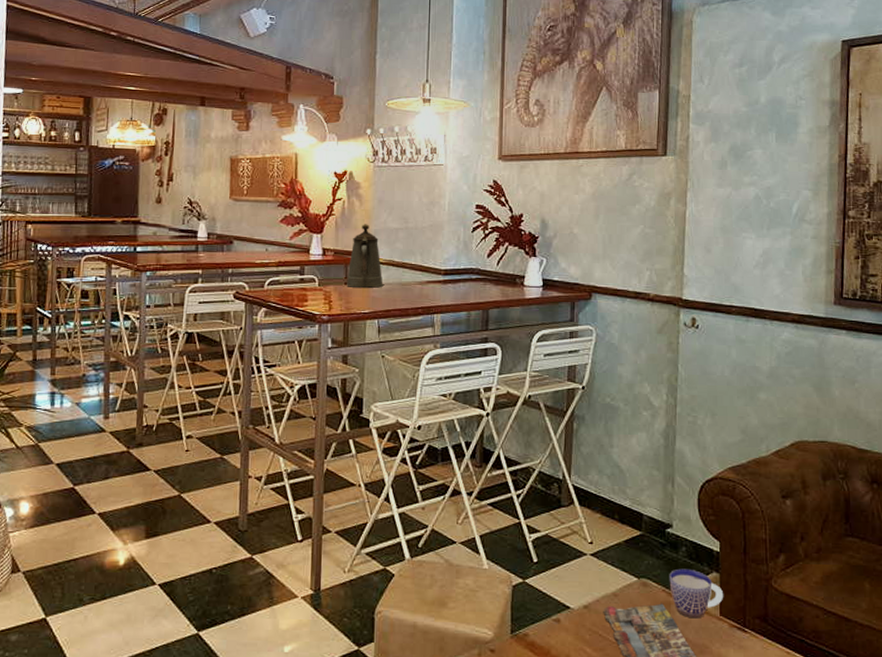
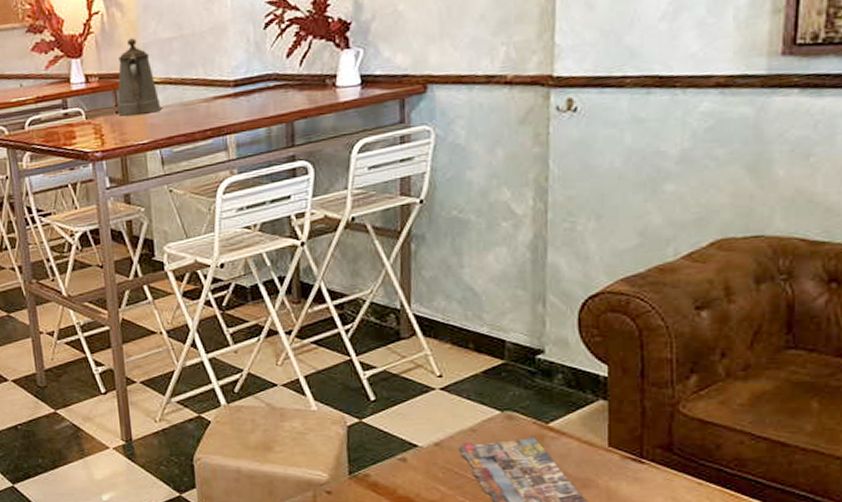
cup: present [669,568,724,619] -> none [541,397,614,451]

